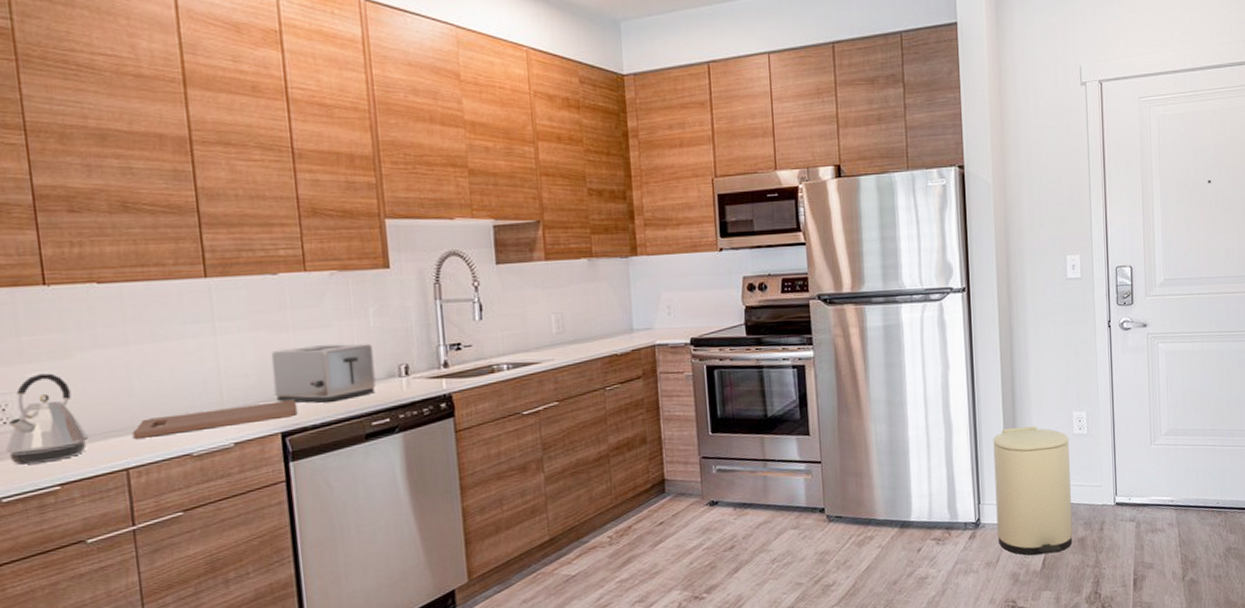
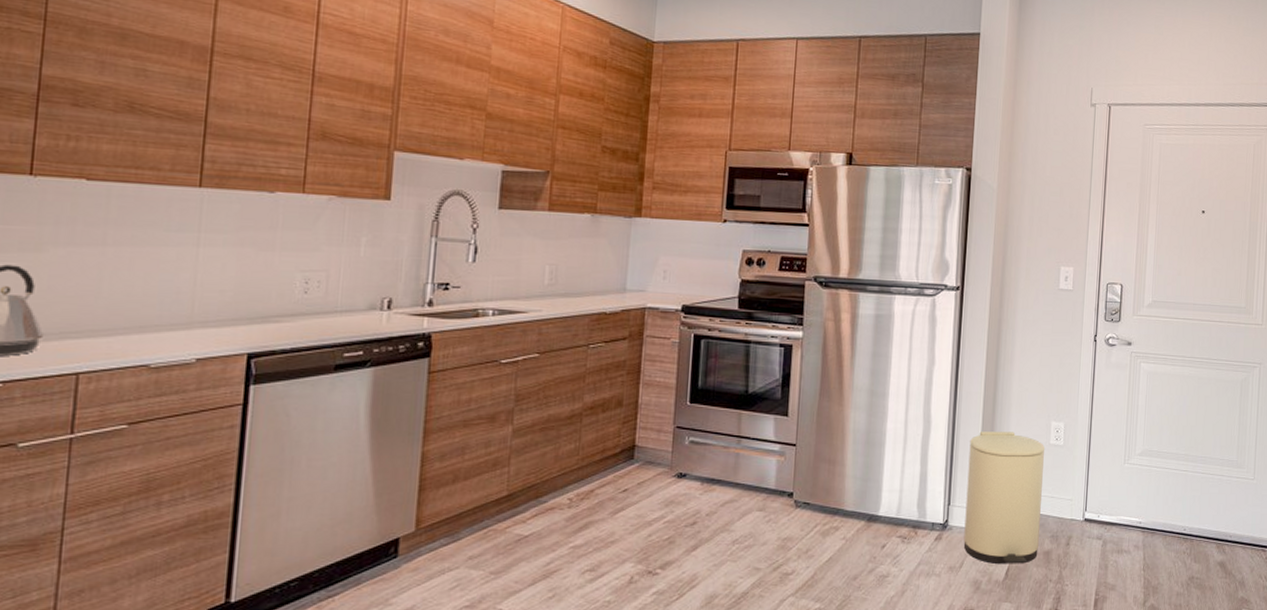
cutting board: present [132,400,296,439] -> none [90,321,268,343]
toaster: present [271,343,376,404] -> none [248,267,358,329]

